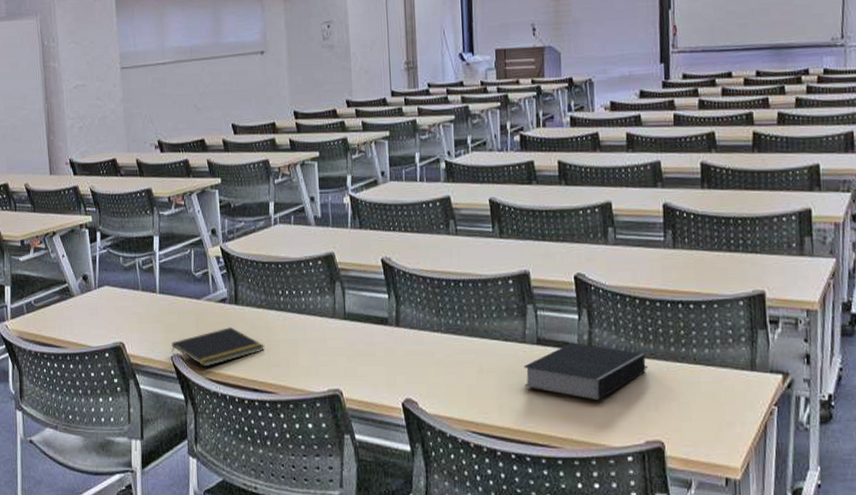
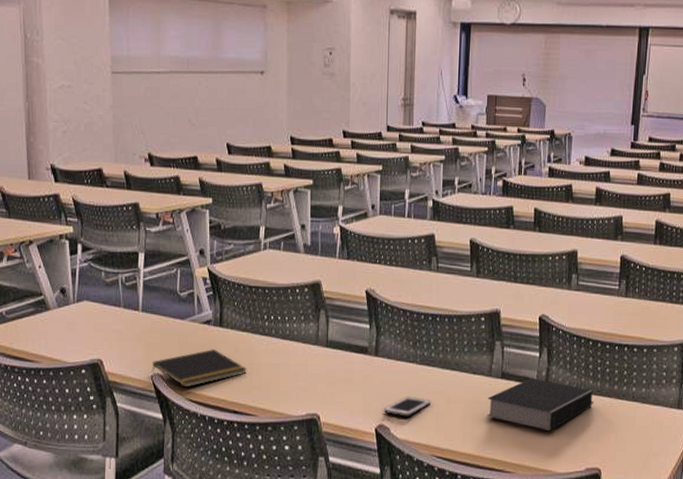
cell phone: none [410,367,461,390] -> present [384,396,431,417]

